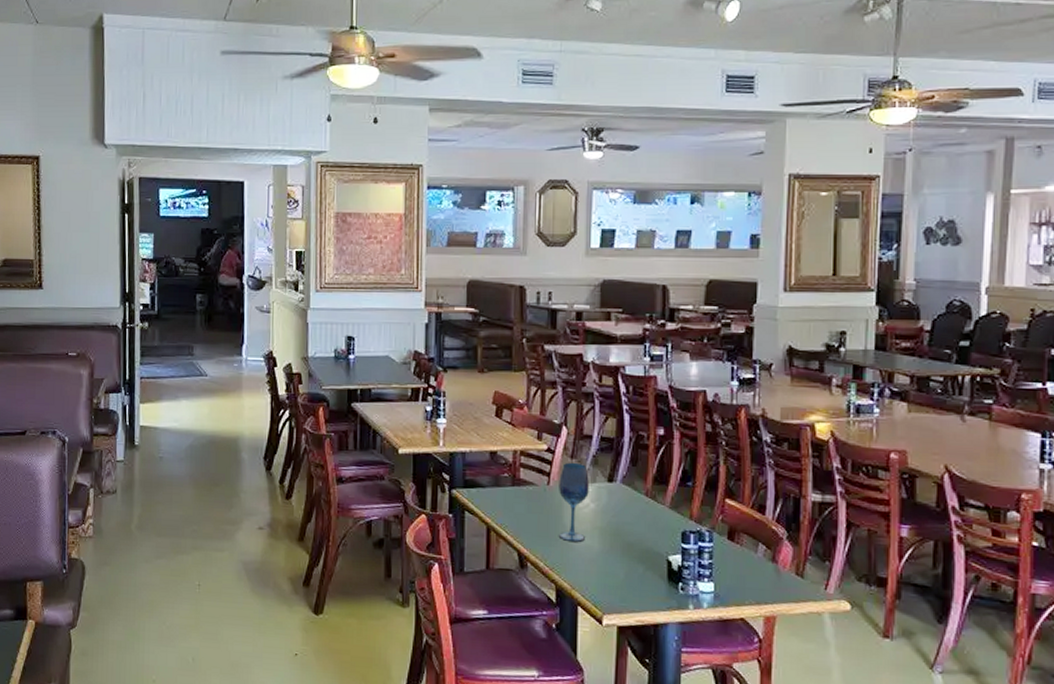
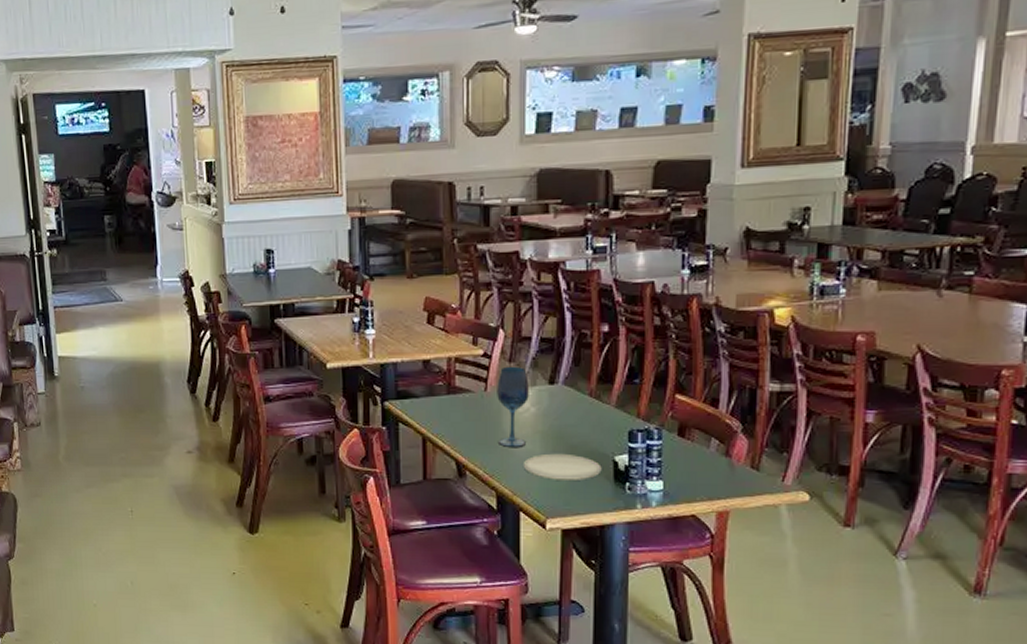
plate: none [581,549,656,578] -> present [523,453,602,480]

